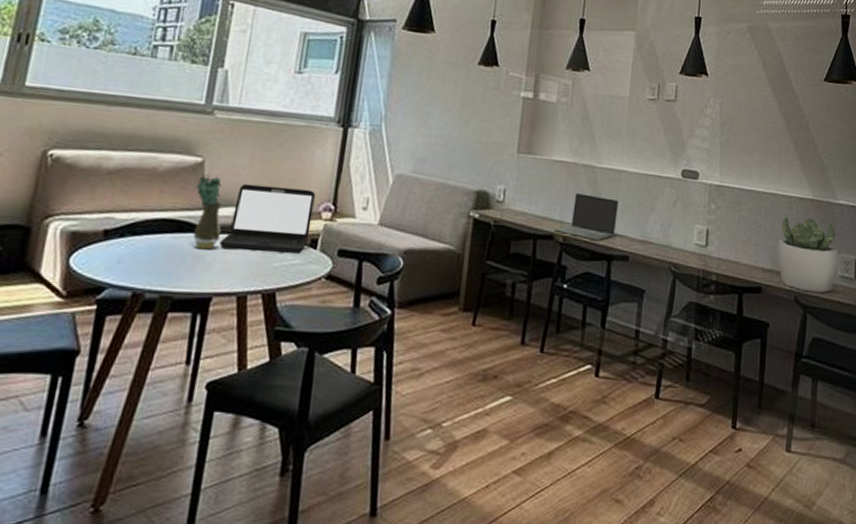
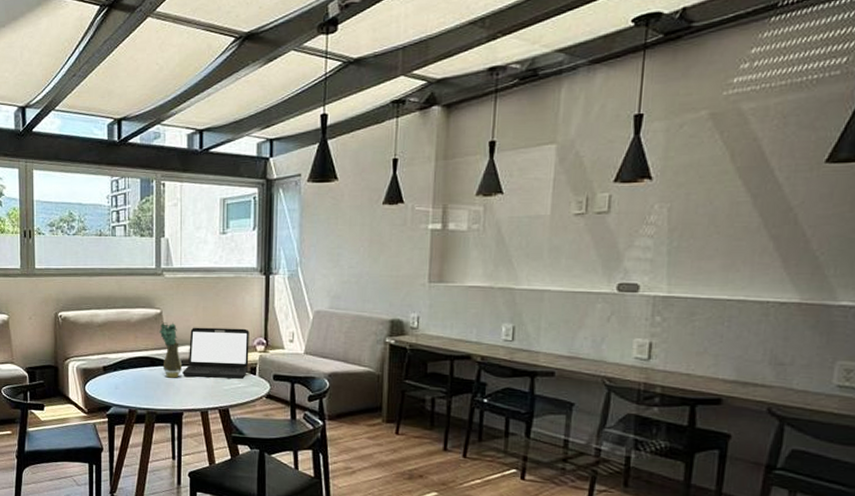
laptop: present [554,193,619,241] -> none [471,316,541,359]
succulent plant: present [775,217,840,293] -> none [742,324,837,404]

